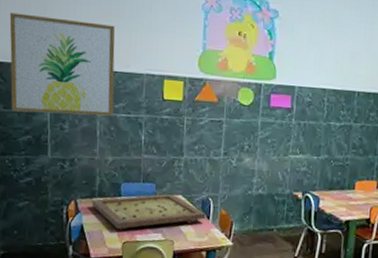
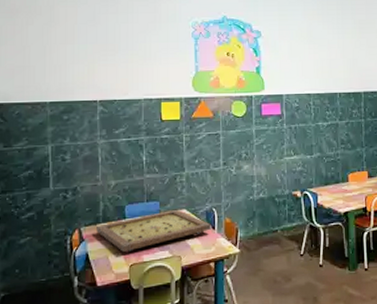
wall art: present [9,12,115,116] -> none [9,57,114,149]

